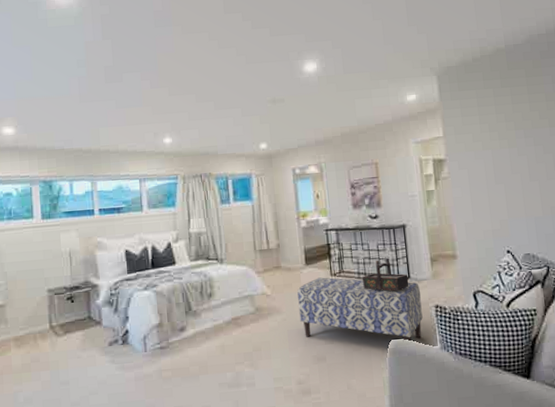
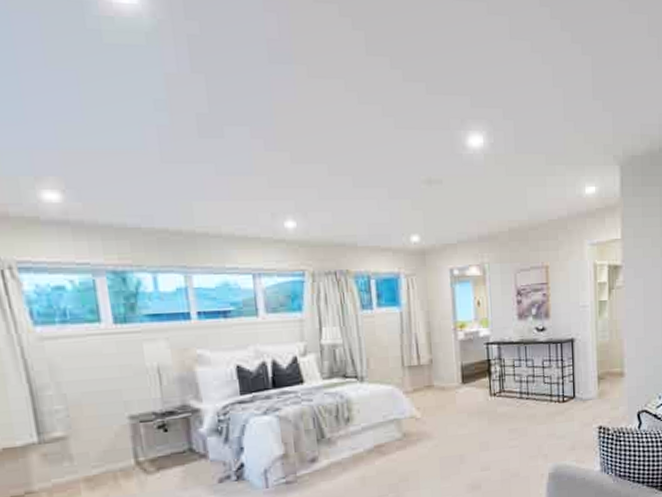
bench: present [297,277,423,343] -> none [452,397,585,466]
decorative box: present [361,258,409,291] -> none [524,375,574,412]

